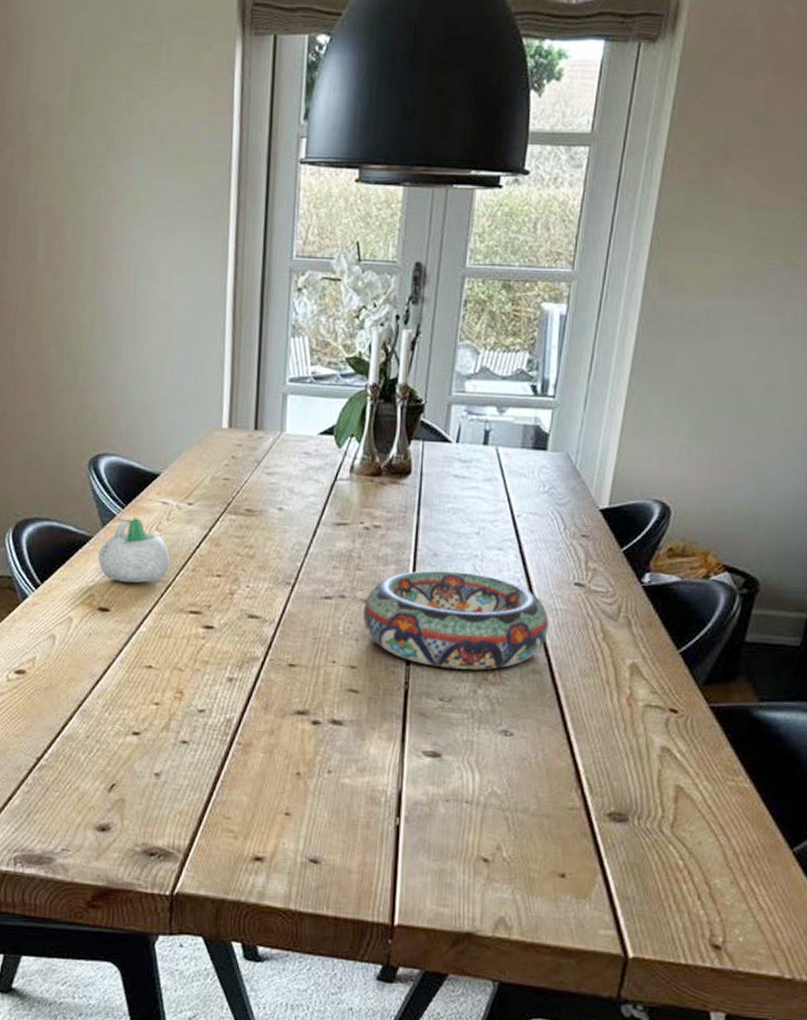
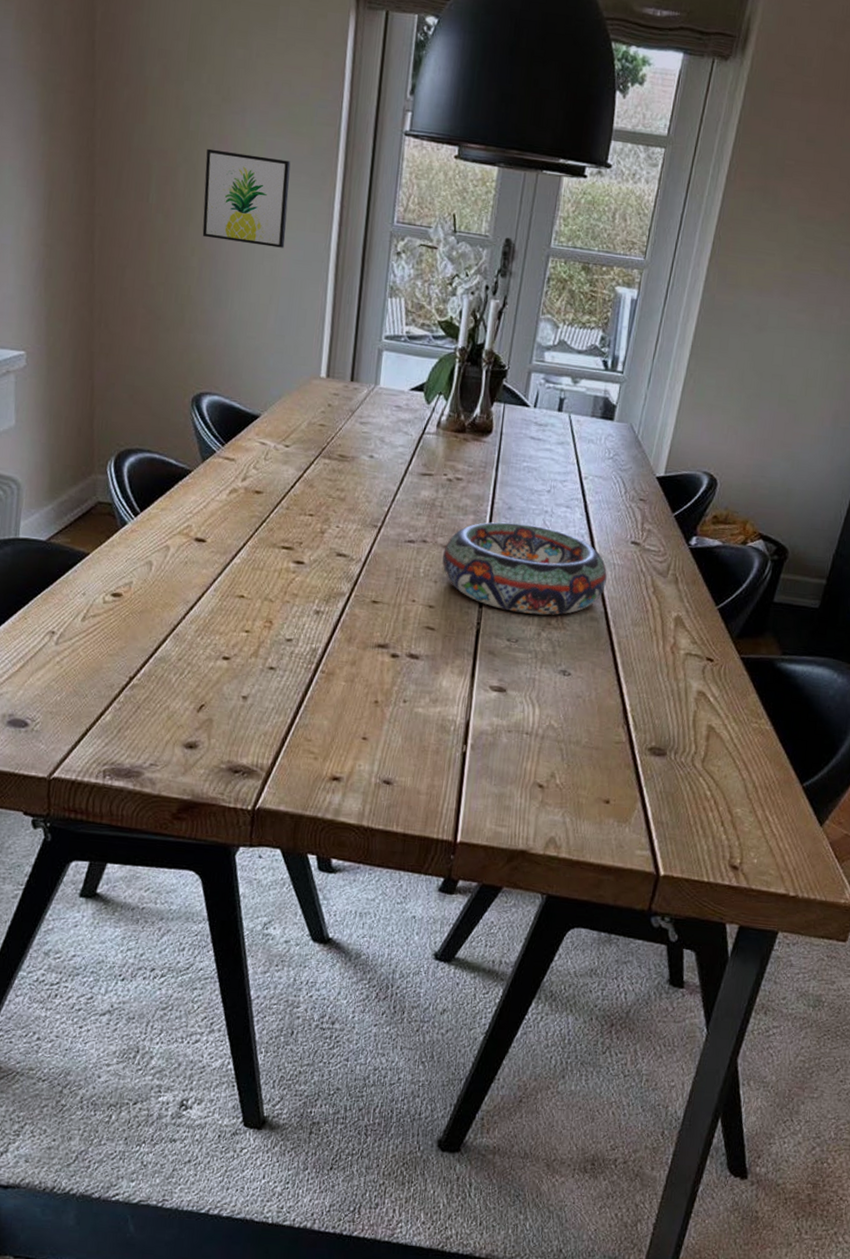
wall art: none [92,199,181,296] -> present [202,148,291,248]
succulent planter: present [98,518,170,583] -> none [197,455,266,517]

